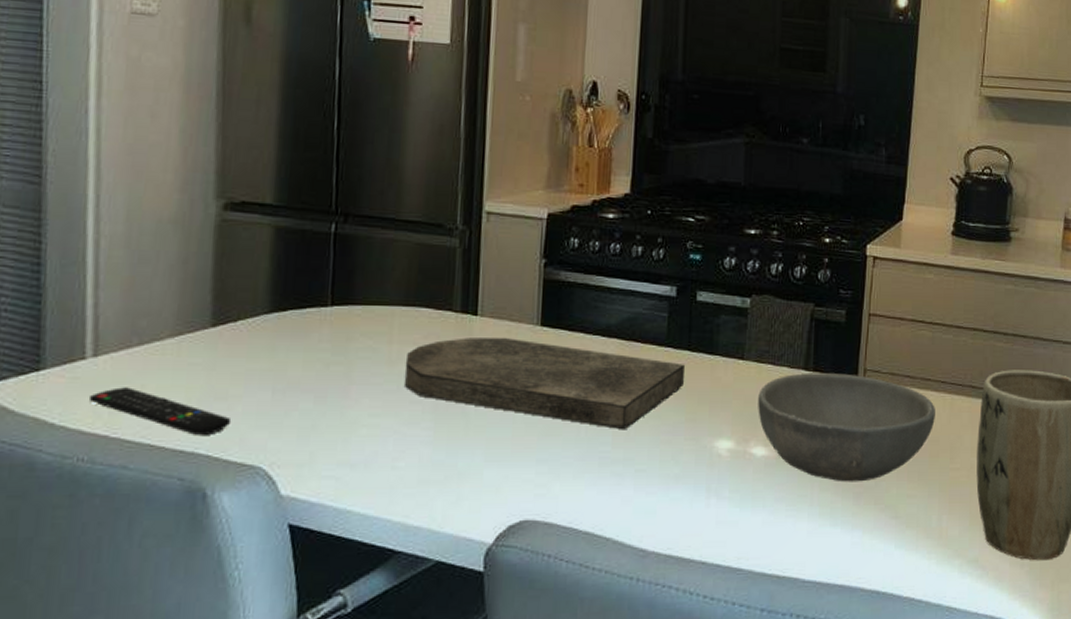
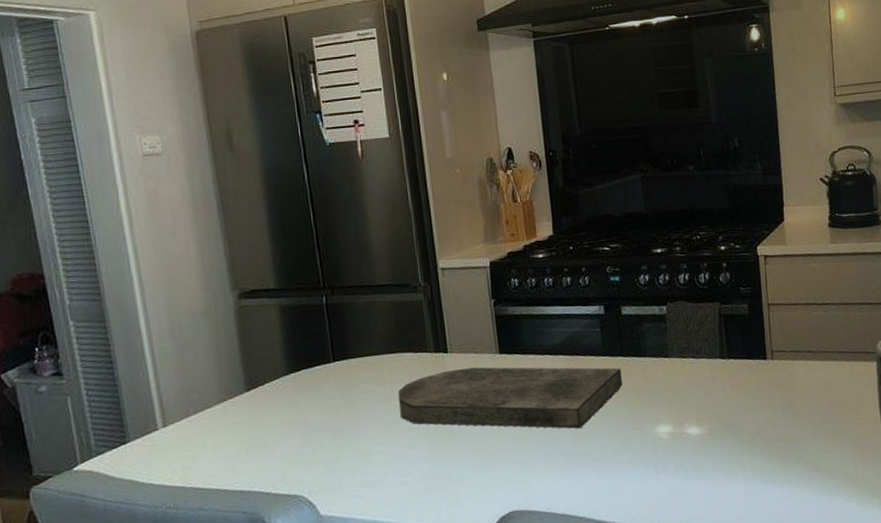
remote control: present [88,387,232,437] -> none [165,447,274,478]
bowl: present [758,373,935,482] -> none [685,356,839,447]

